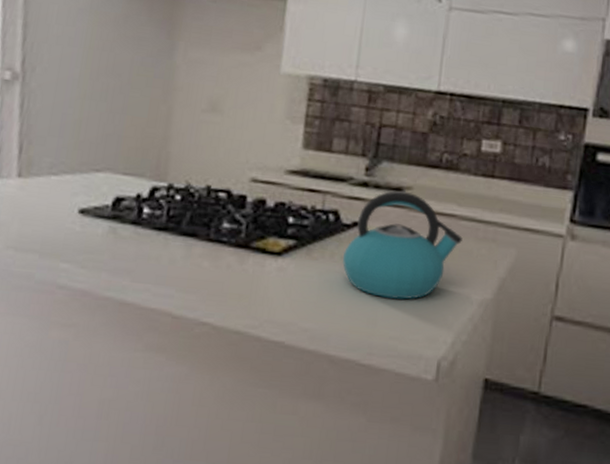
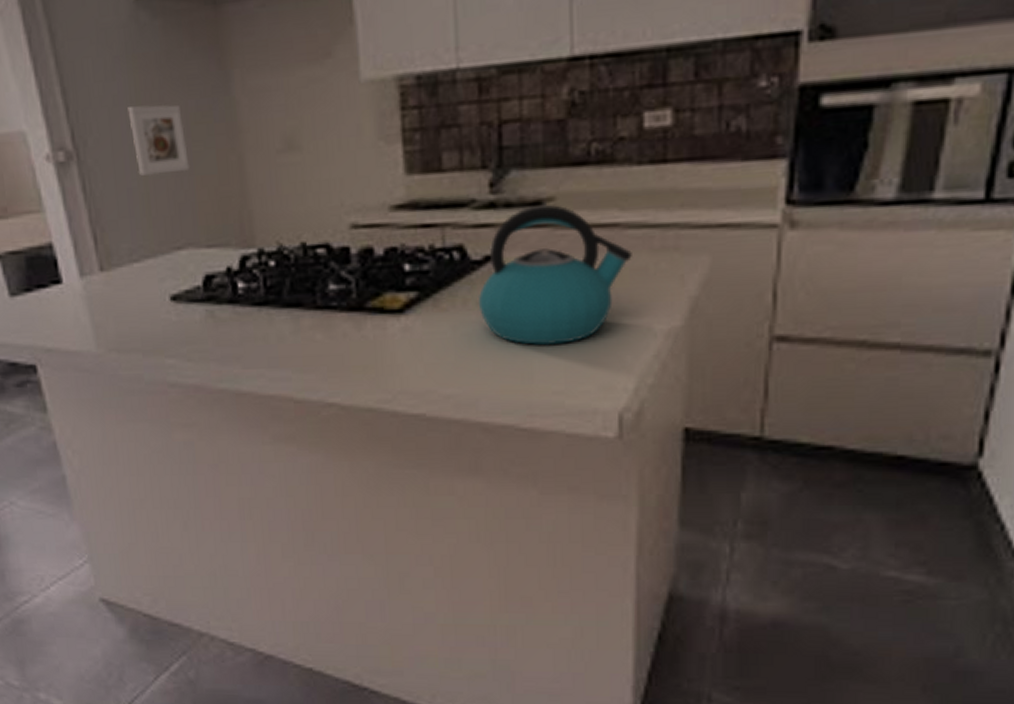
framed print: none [76,50,127,110] -> present [127,104,191,176]

